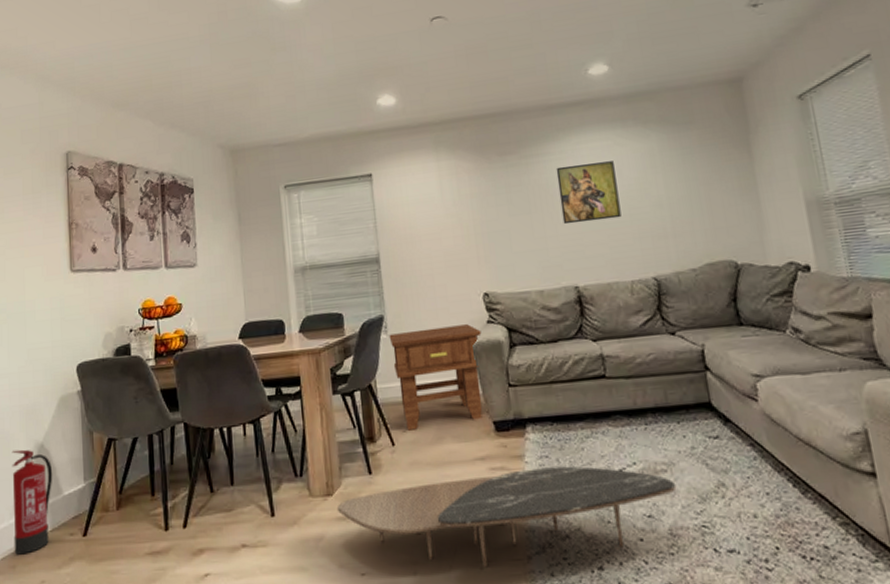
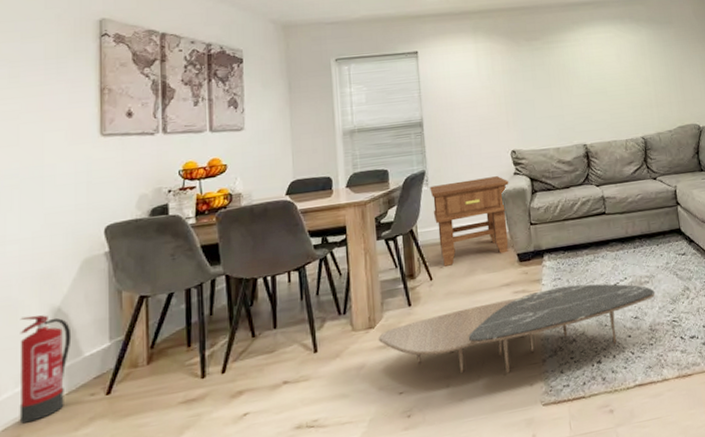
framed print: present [556,161,622,225] -> none [571,48,620,97]

